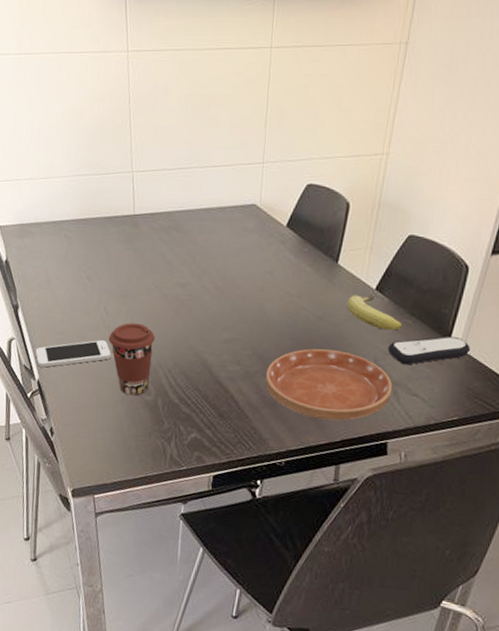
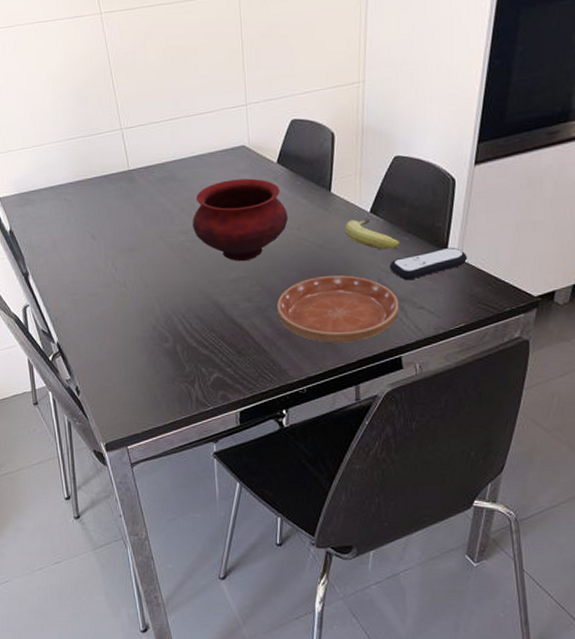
smartphone: present [35,339,111,368] -> none [50,295,125,330]
coffee cup: present [108,323,155,396] -> none [120,274,166,345]
bowl: none [190,237,290,323] -> present [192,178,288,262]

